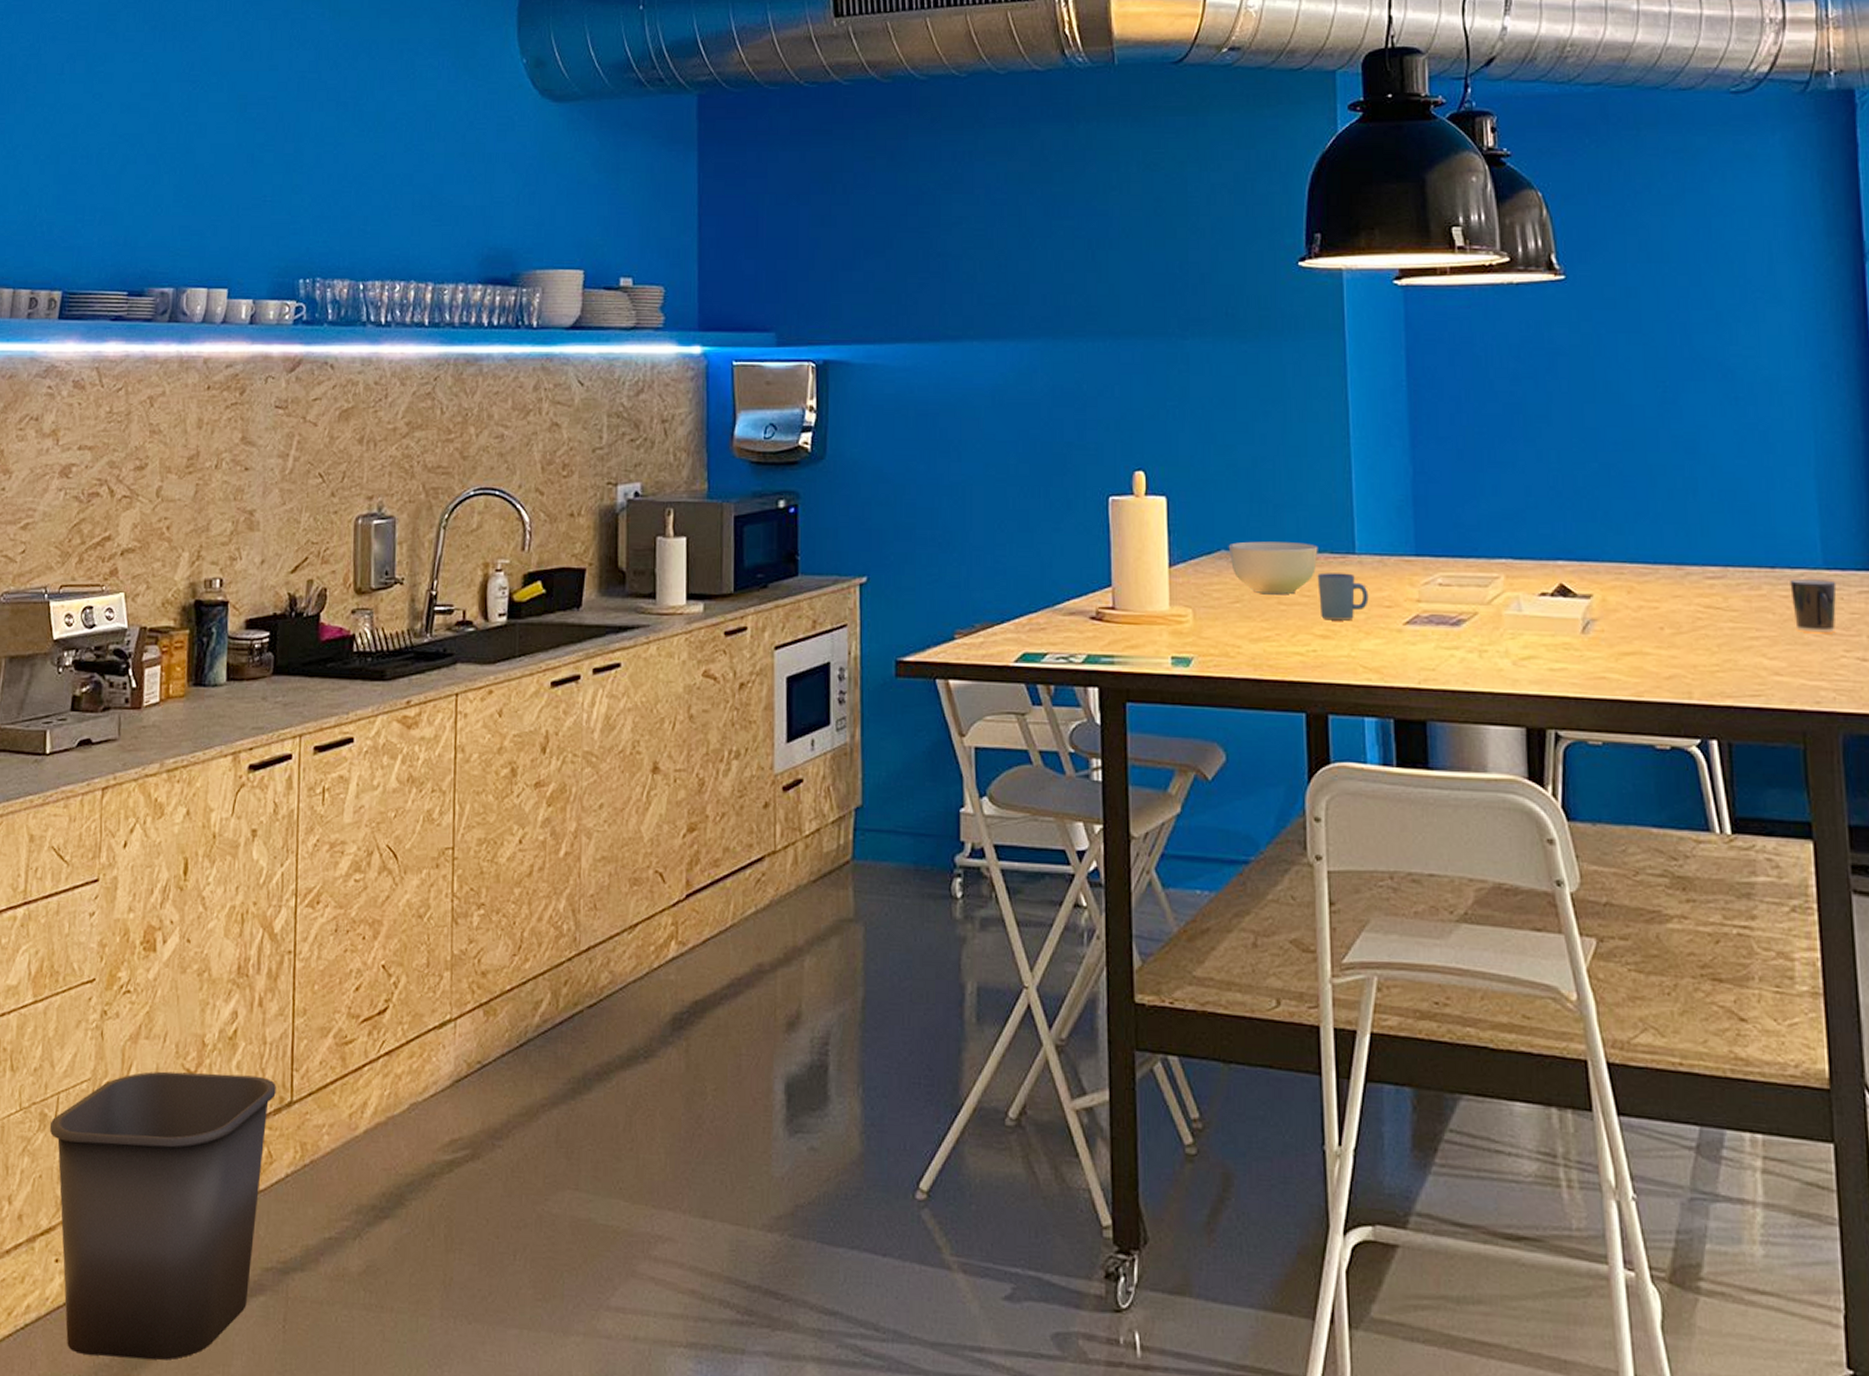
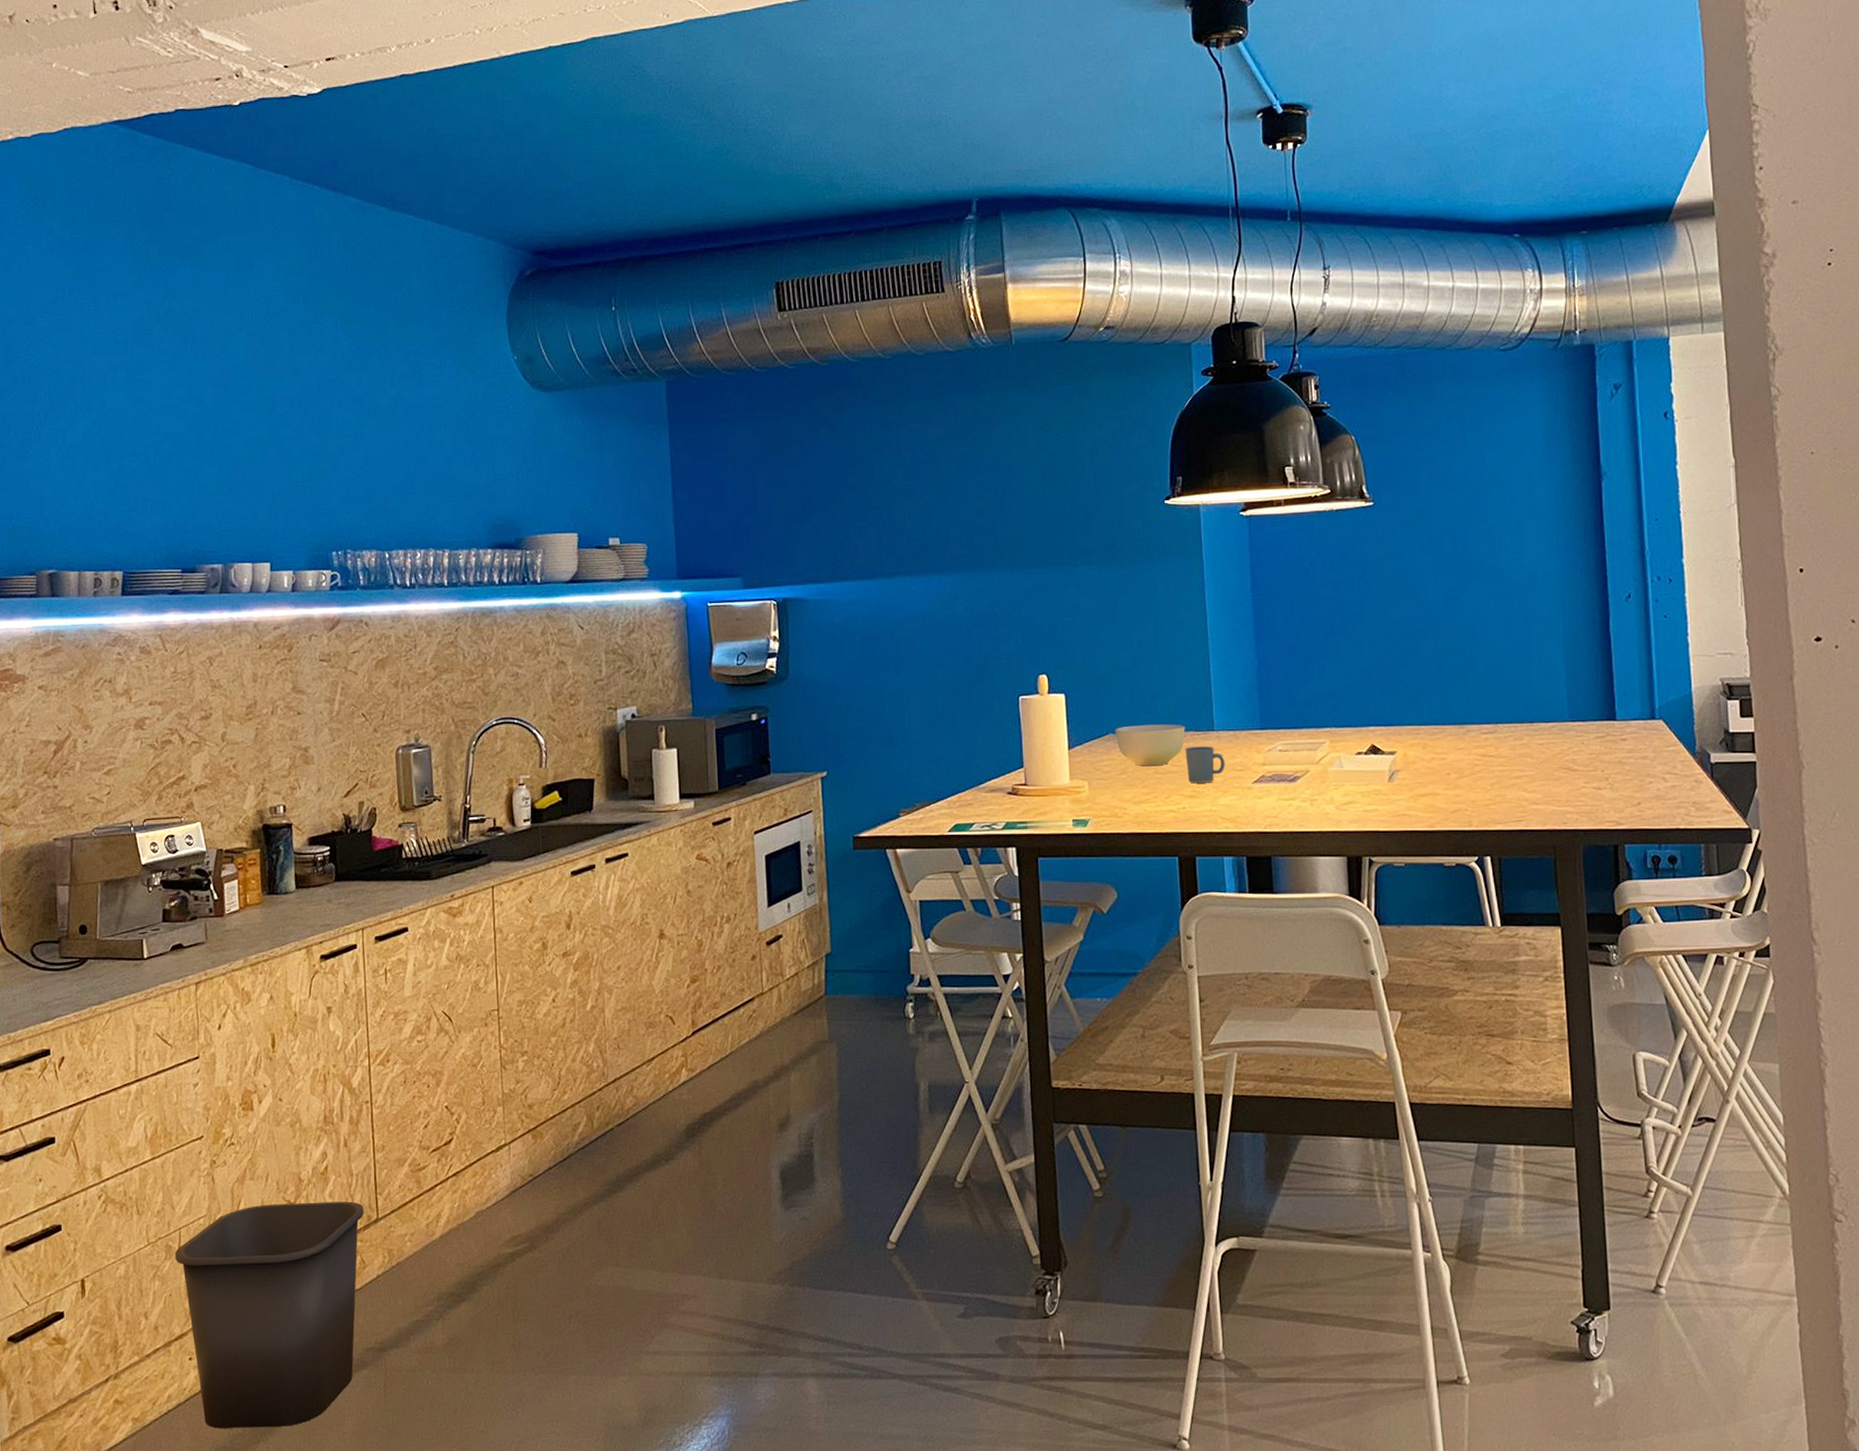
mug: present [1790,579,1837,634] -> none [1544,730,1579,771]

